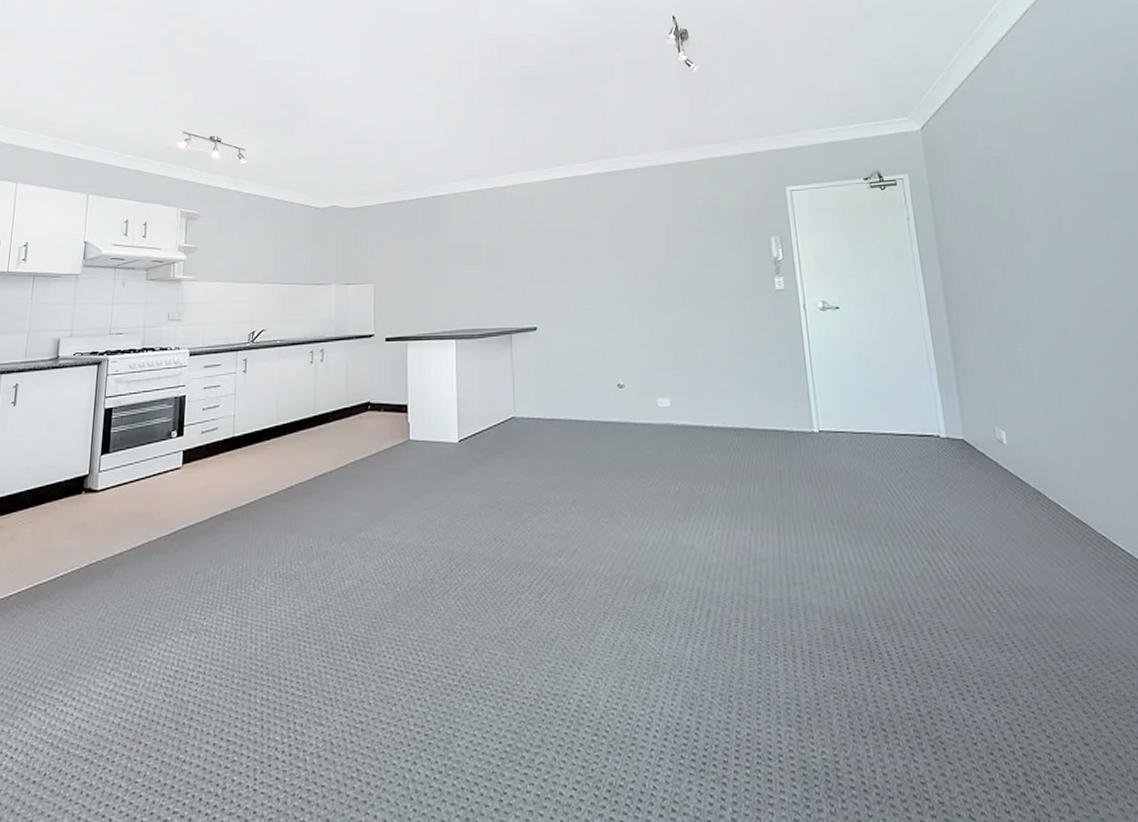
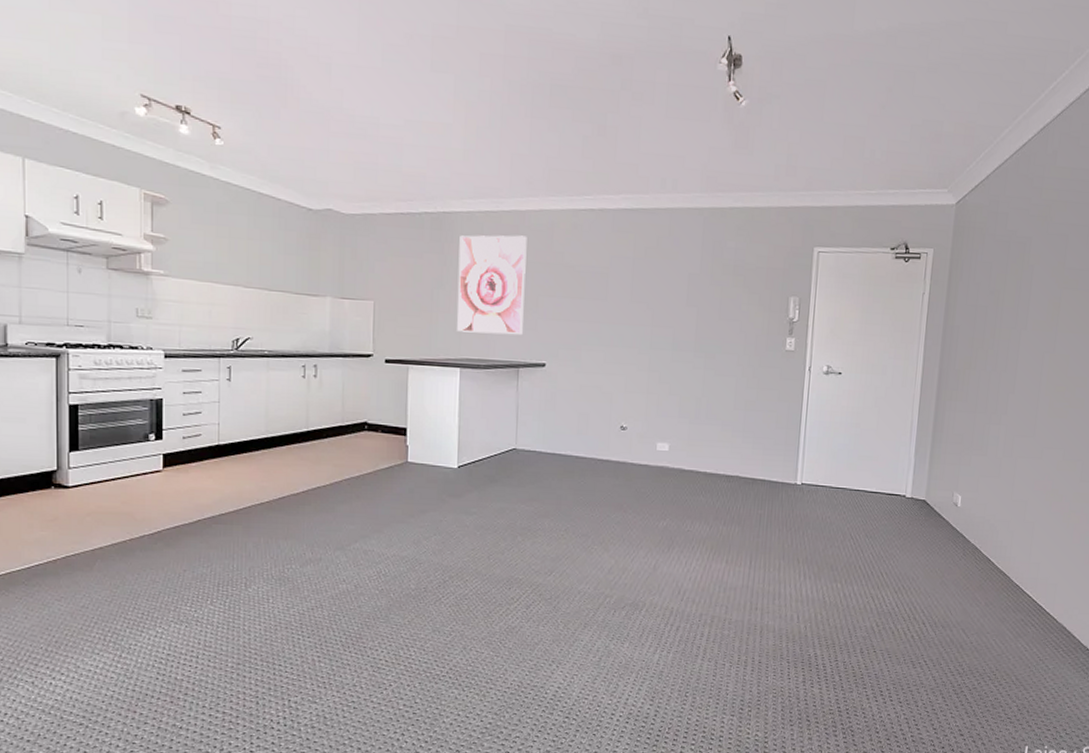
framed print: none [449,209,512,304] -> present [457,235,527,336]

